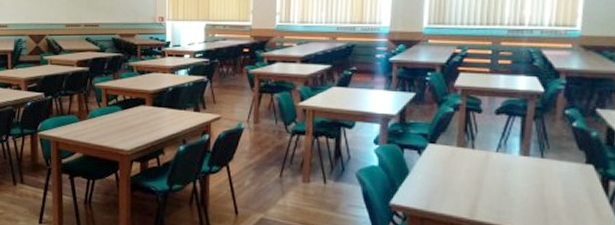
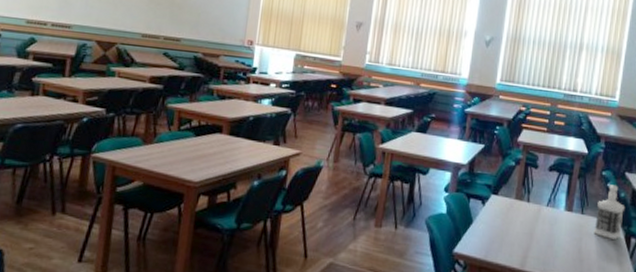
bottle: none [559,124,599,184] -> present [594,185,626,240]

